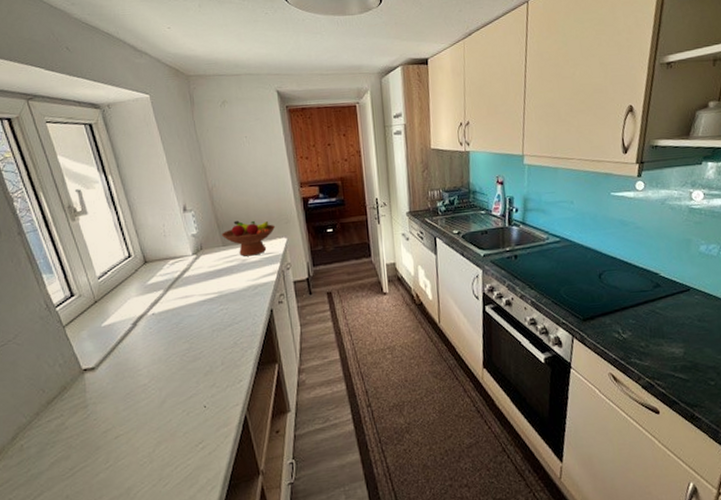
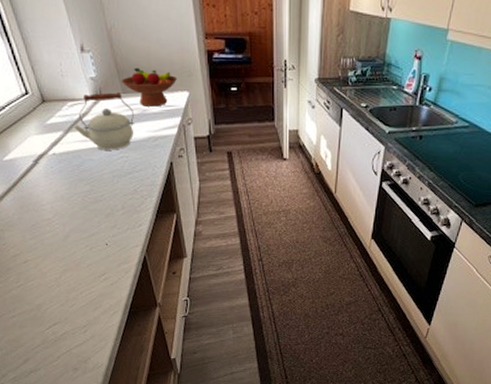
kettle: none [174,245,235,305] -> present [73,92,135,150]

